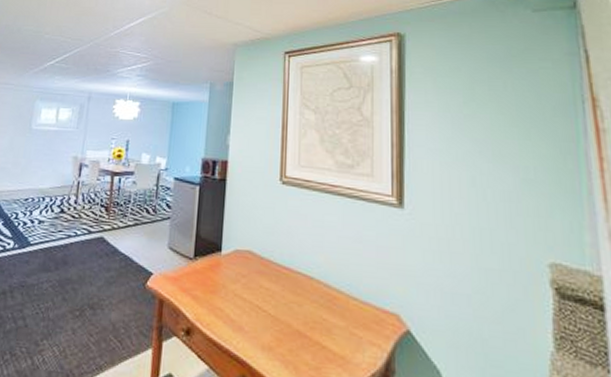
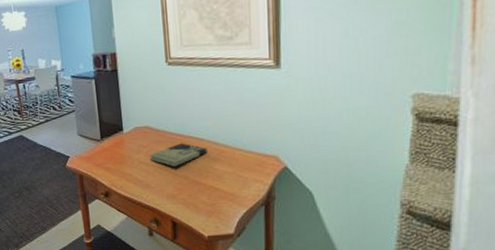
book: none [248,278,317,309] -> present [150,143,208,167]

